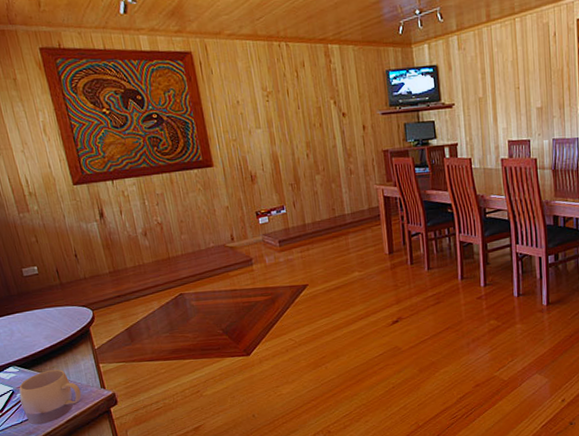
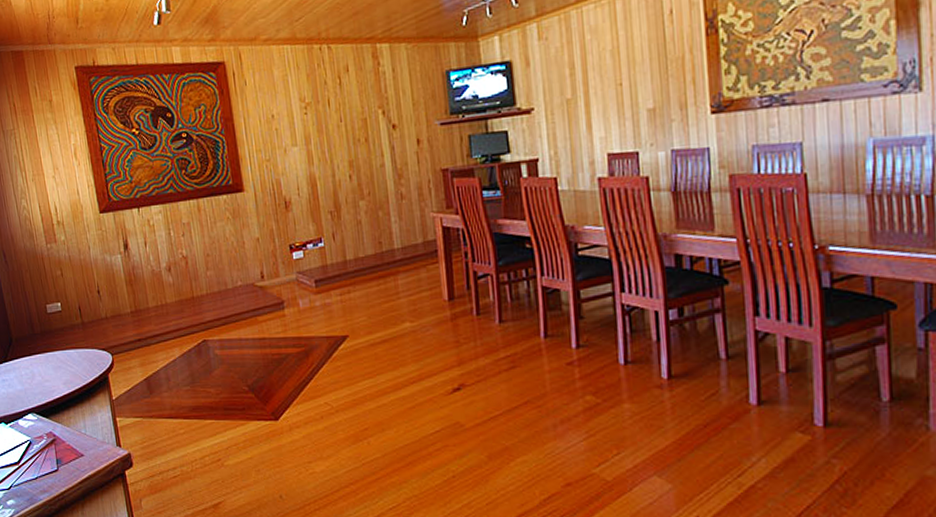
mug: present [19,369,82,425] -> none [36,420,97,482]

